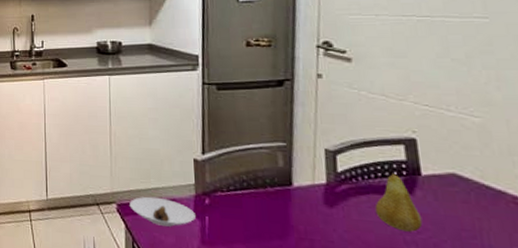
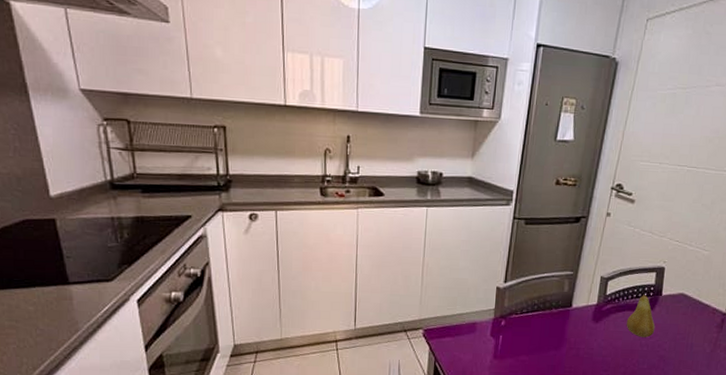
saucer: present [129,196,195,227] -> none [435,321,492,346]

